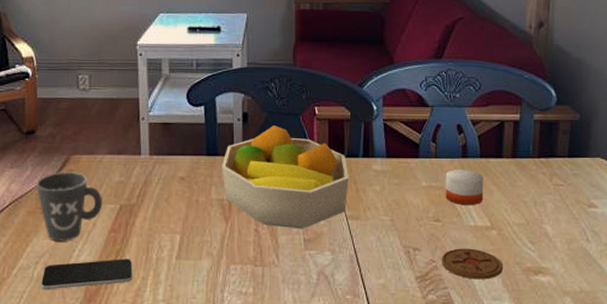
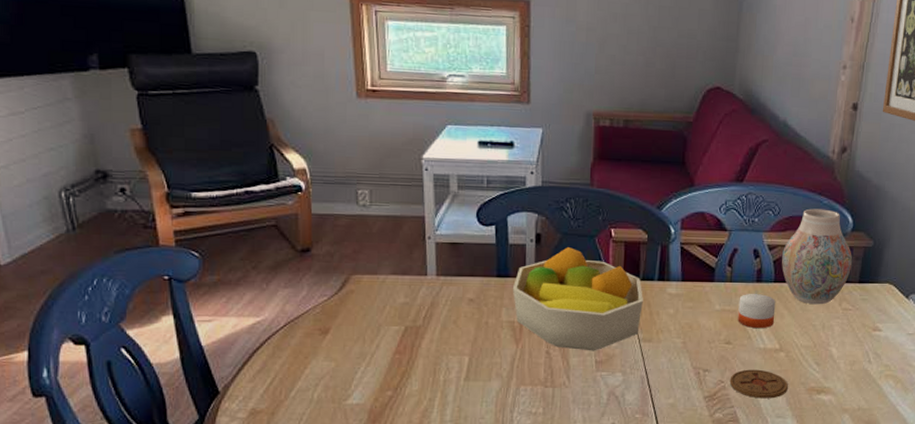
mug: present [36,172,103,242] -> none [313,292,387,363]
smartphone: present [40,259,133,290] -> none [321,380,419,412]
vase: none [487,83,560,180] -> present [782,208,853,305]

